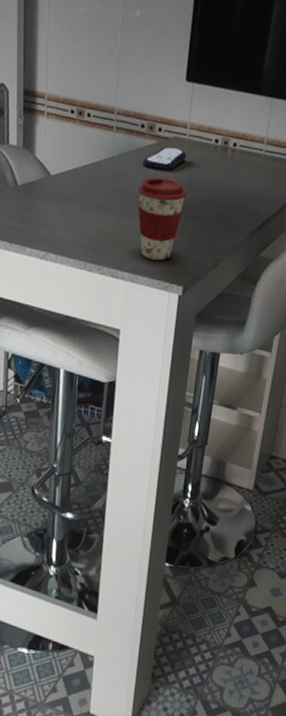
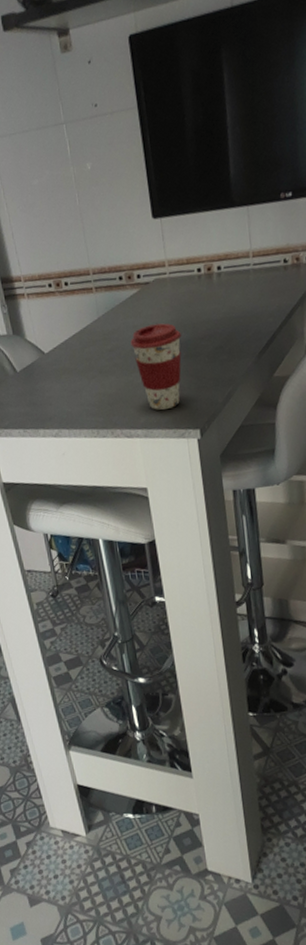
remote control: present [142,147,187,172] -> none [128,289,172,320]

